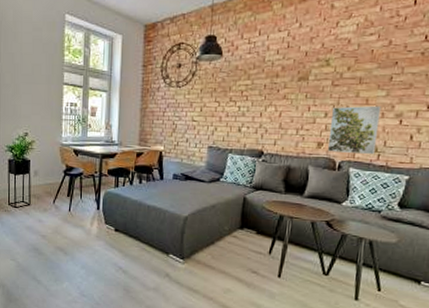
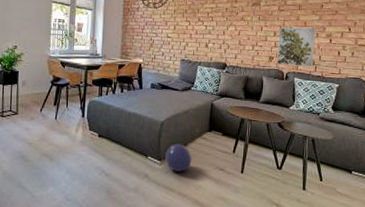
ball: none [189,241,220,272] -> present [165,144,192,172]

